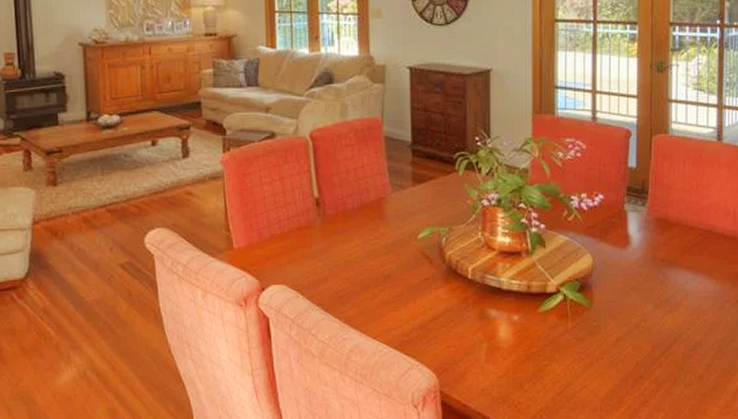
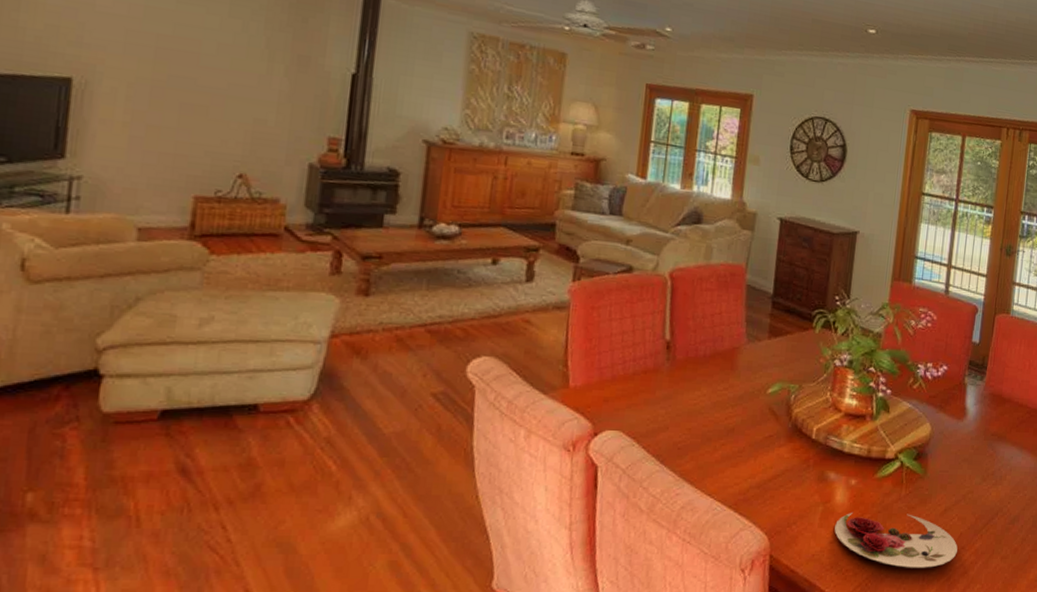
plate: none [502,345,635,399] -> present [834,513,958,568]

